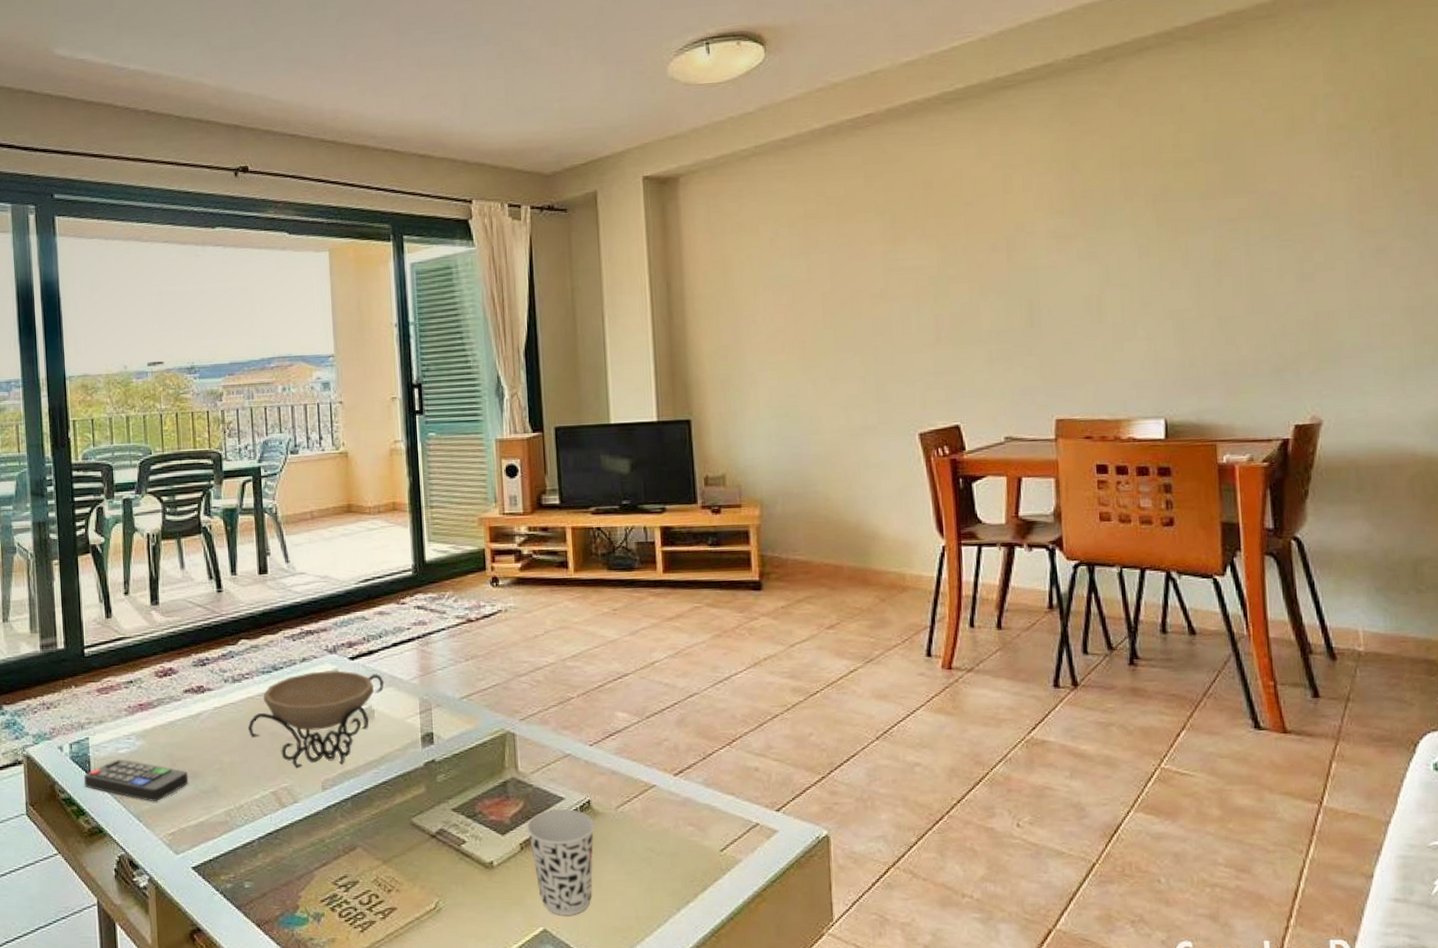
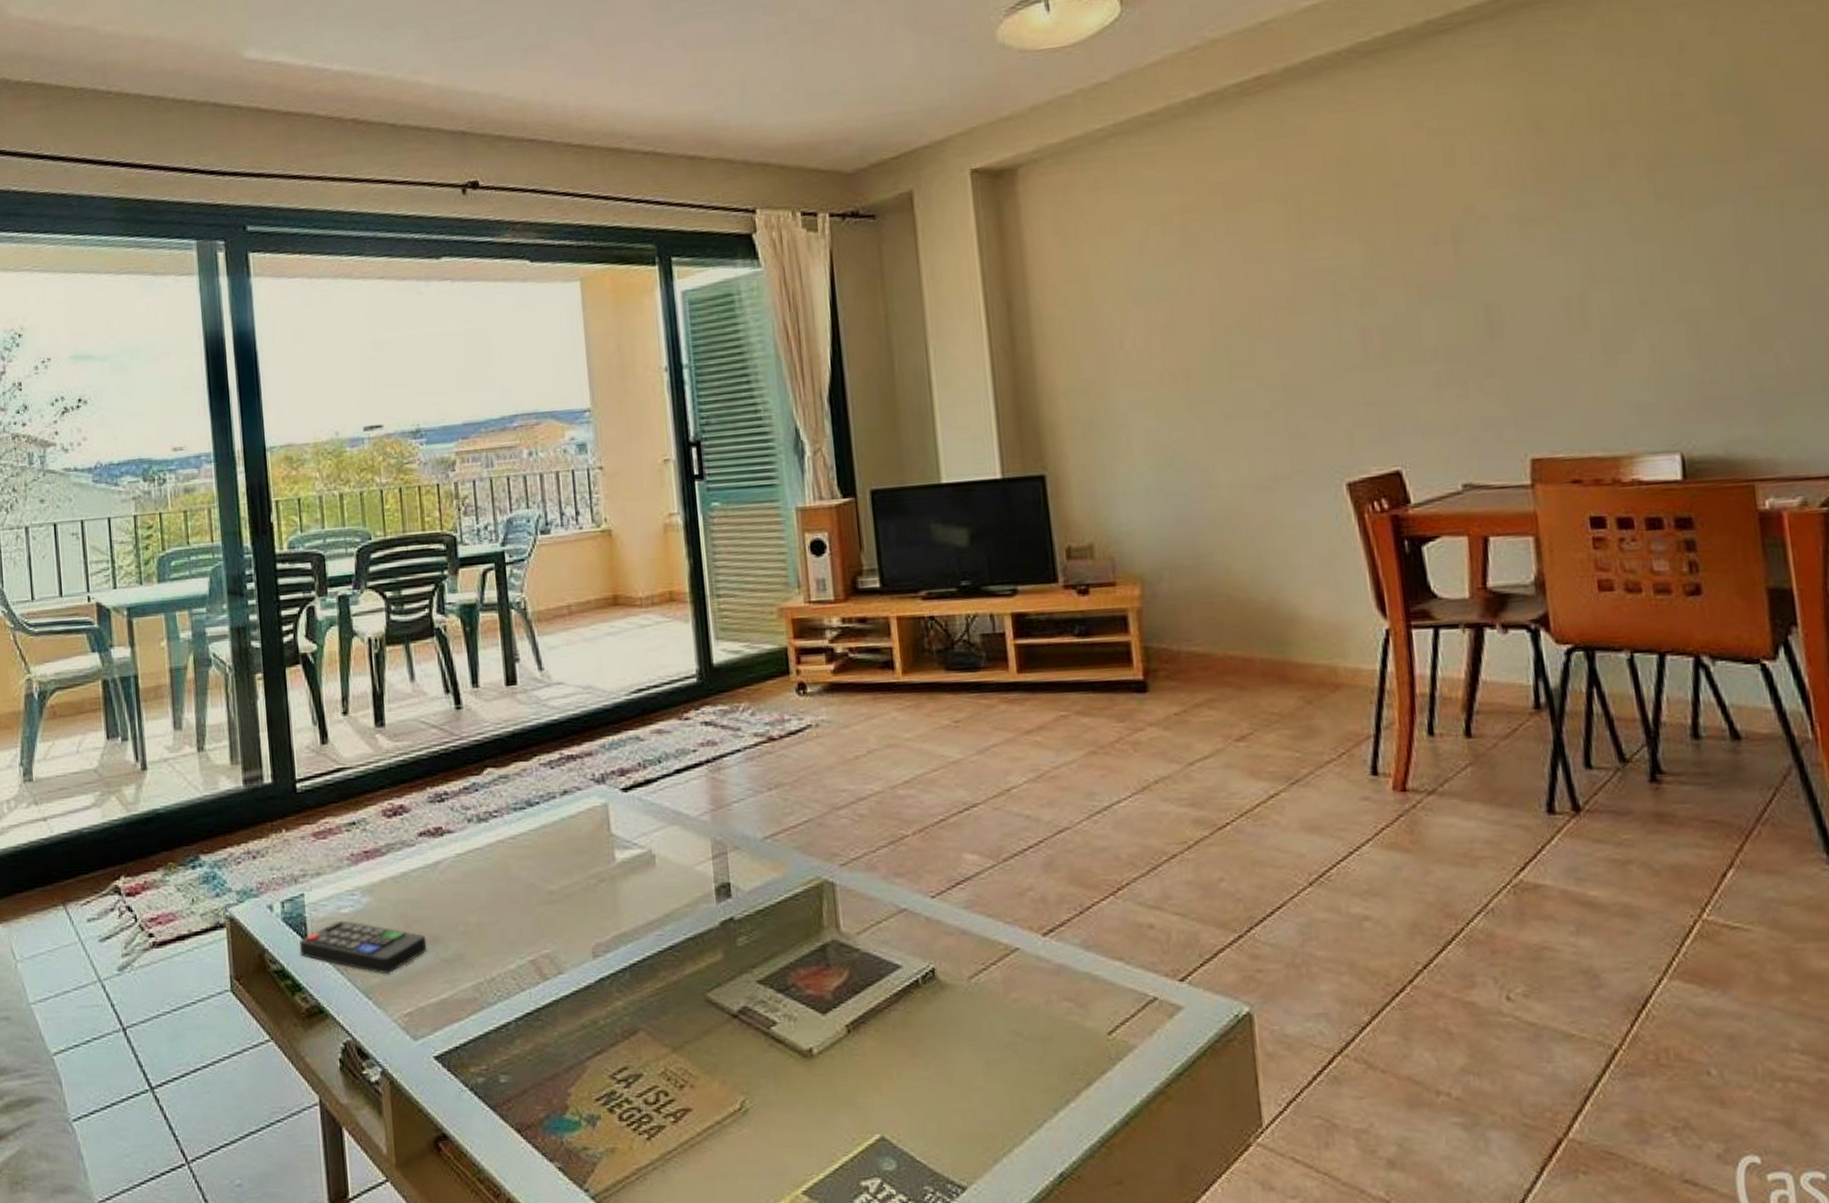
decorative bowl: present [247,670,385,769] -> none [497,805,667,931]
cup: present [526,808,596,915] -> none [854,979,943,1119]

